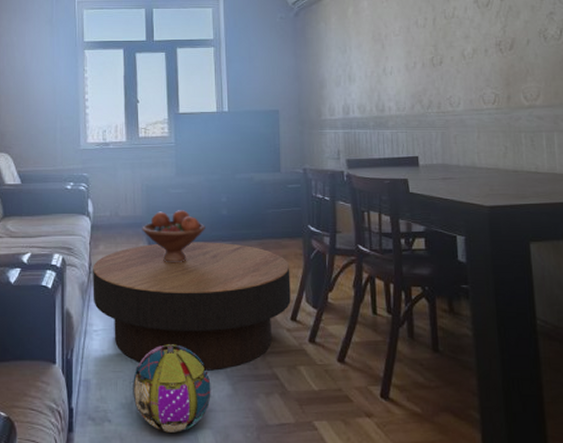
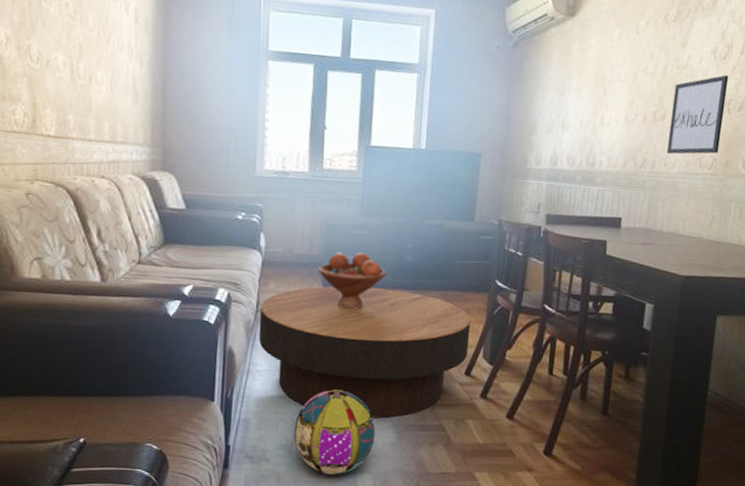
wall art: none [446,20,499,94] -> present [666,74,729,154]

